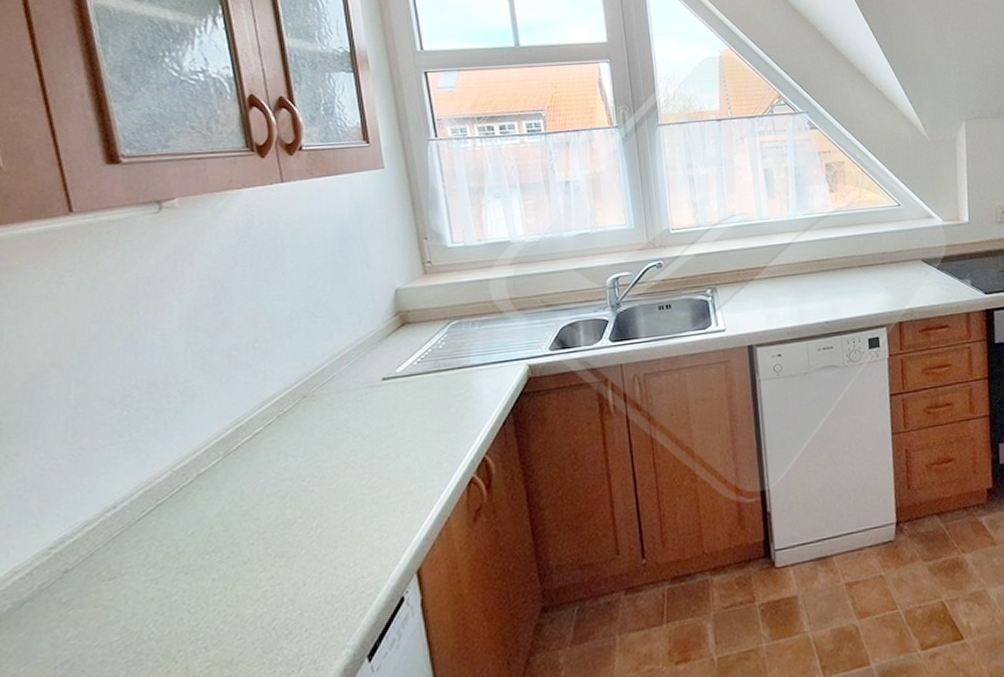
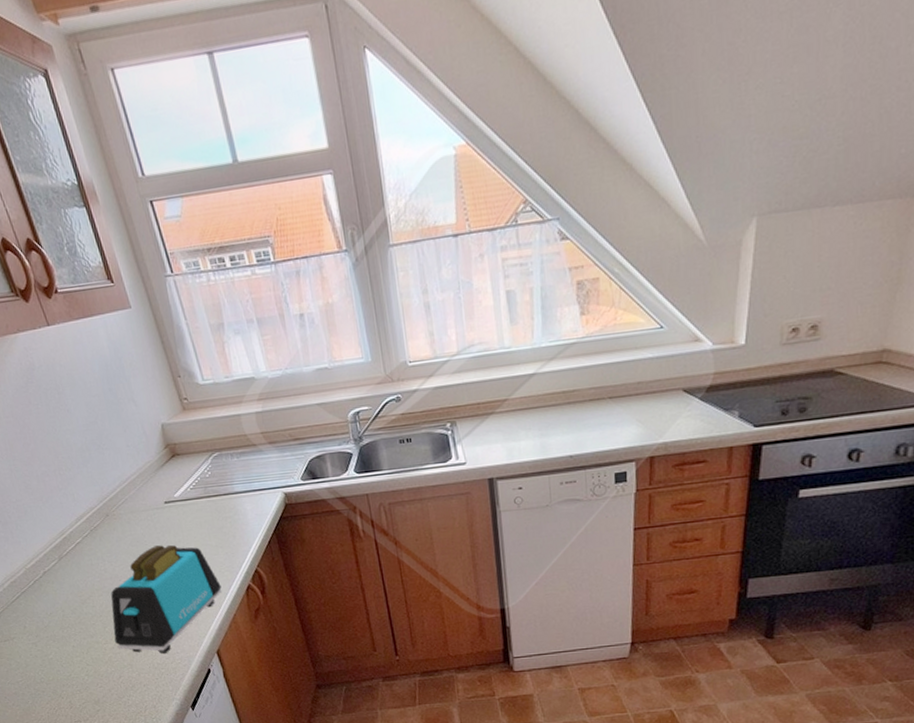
toaster: none [277,431,437,582] -> present [110,544,222,654]

